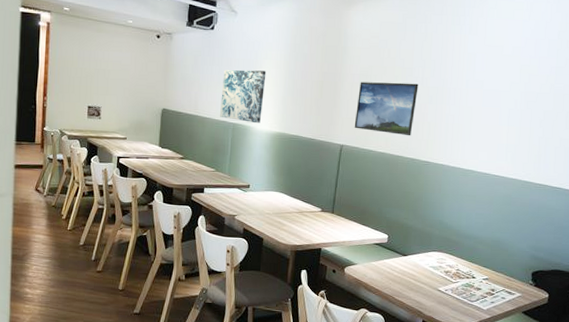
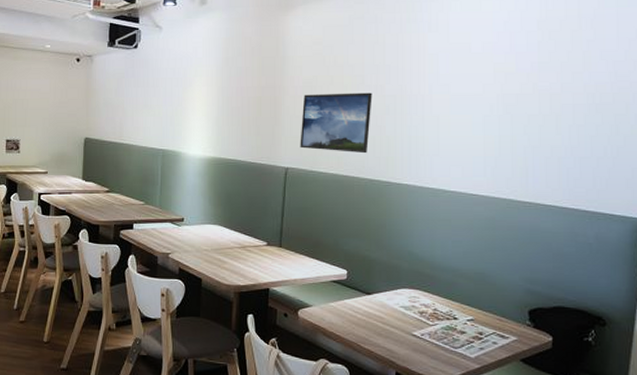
wall art: present [219,70,266,124] -> none [147,89,197,149]

